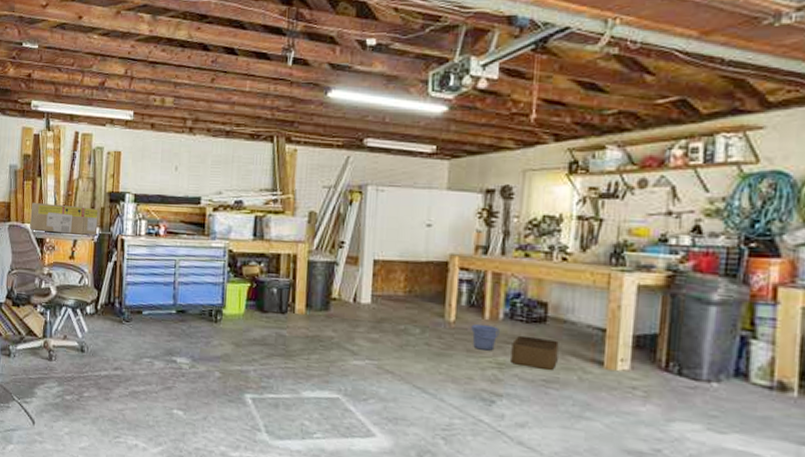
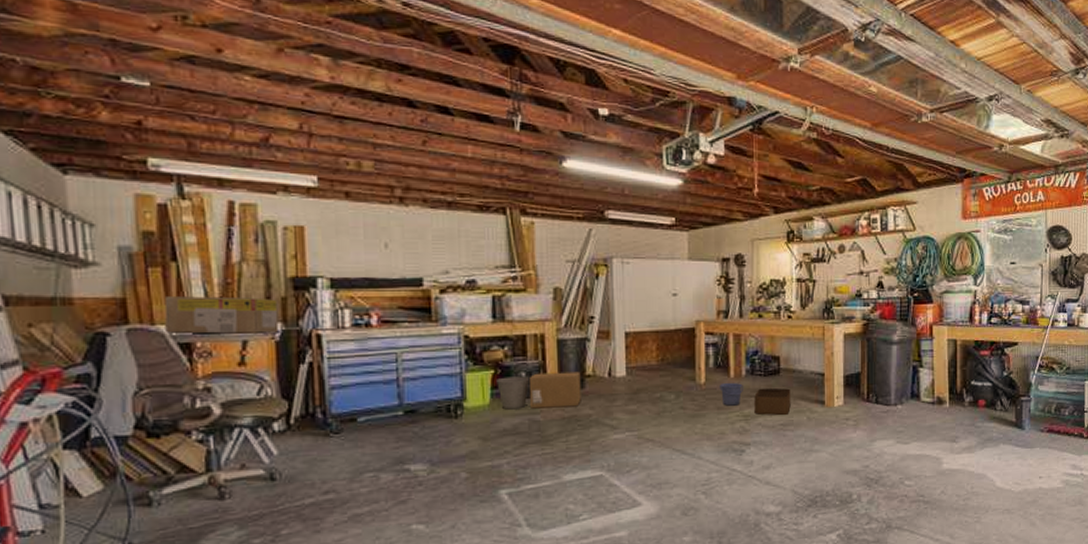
bucket: none [251,291,280,323] -> present [497,376,530,410]
box: none [279,290,327,328] -> present [530,371,581,409]

